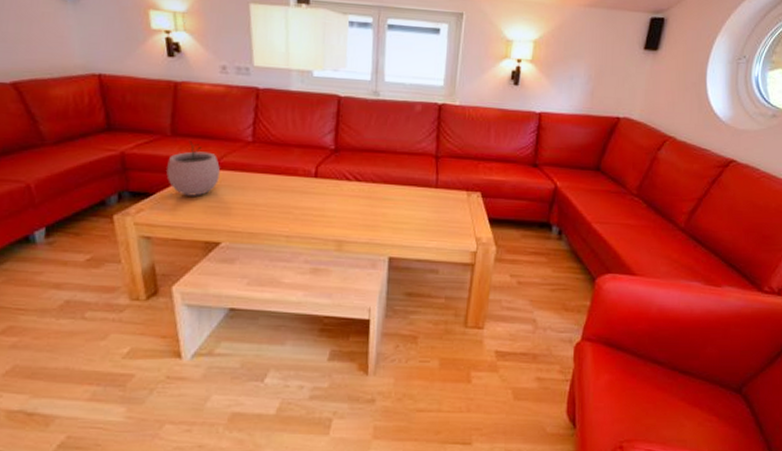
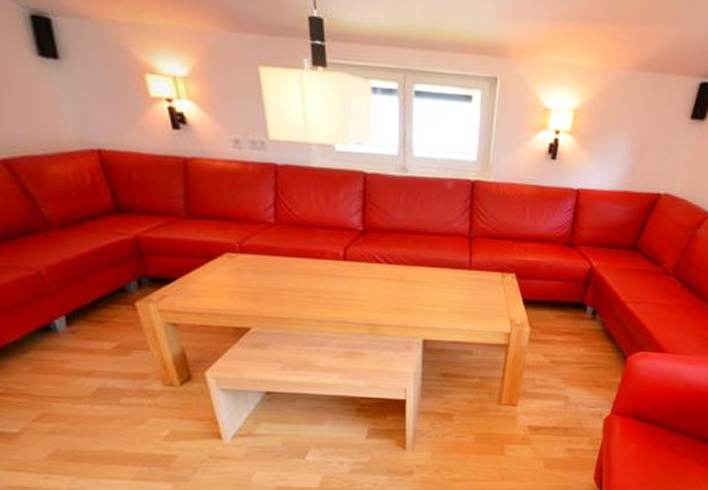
plant pot: present [166,141,221,196] -> none [186,223,244,281]

